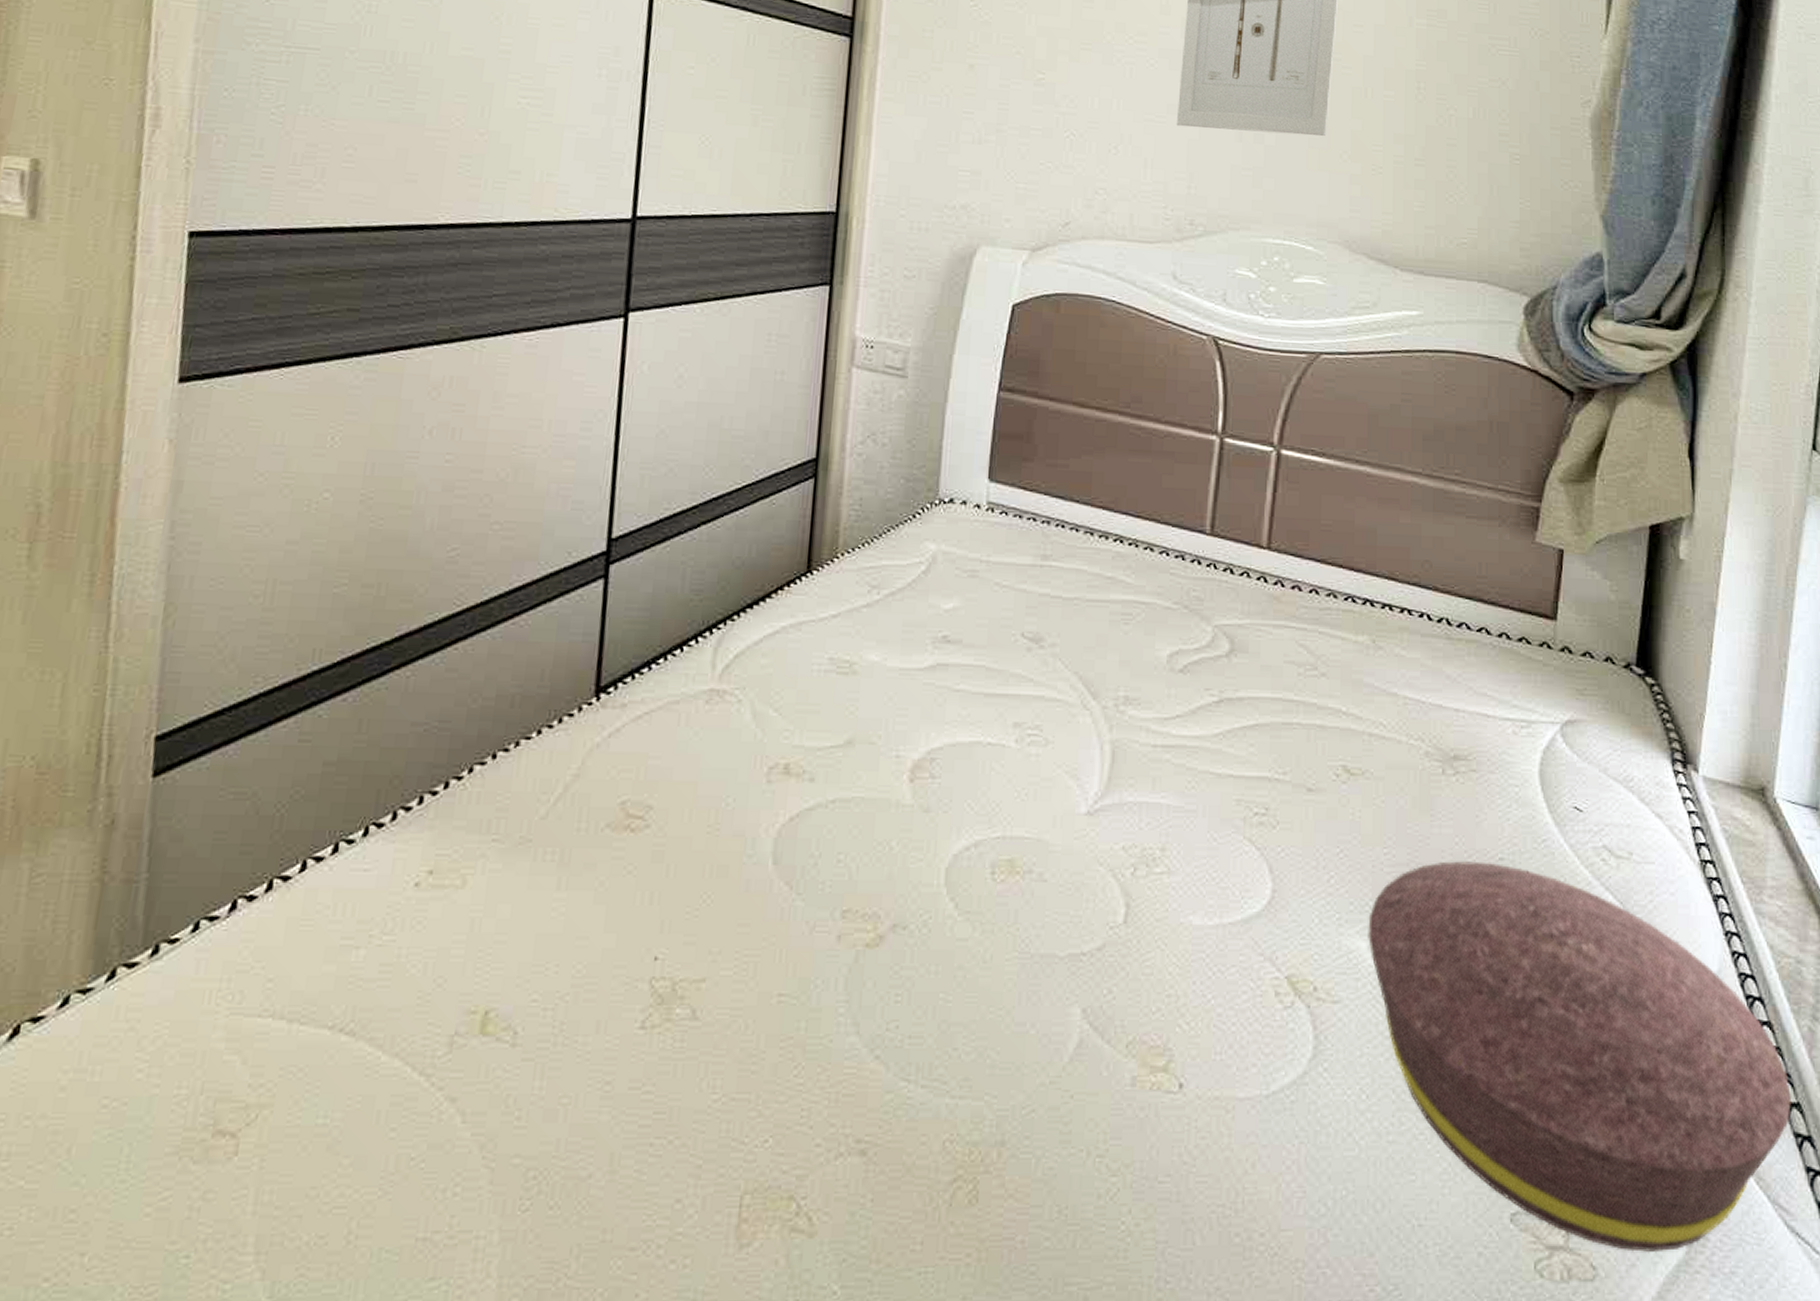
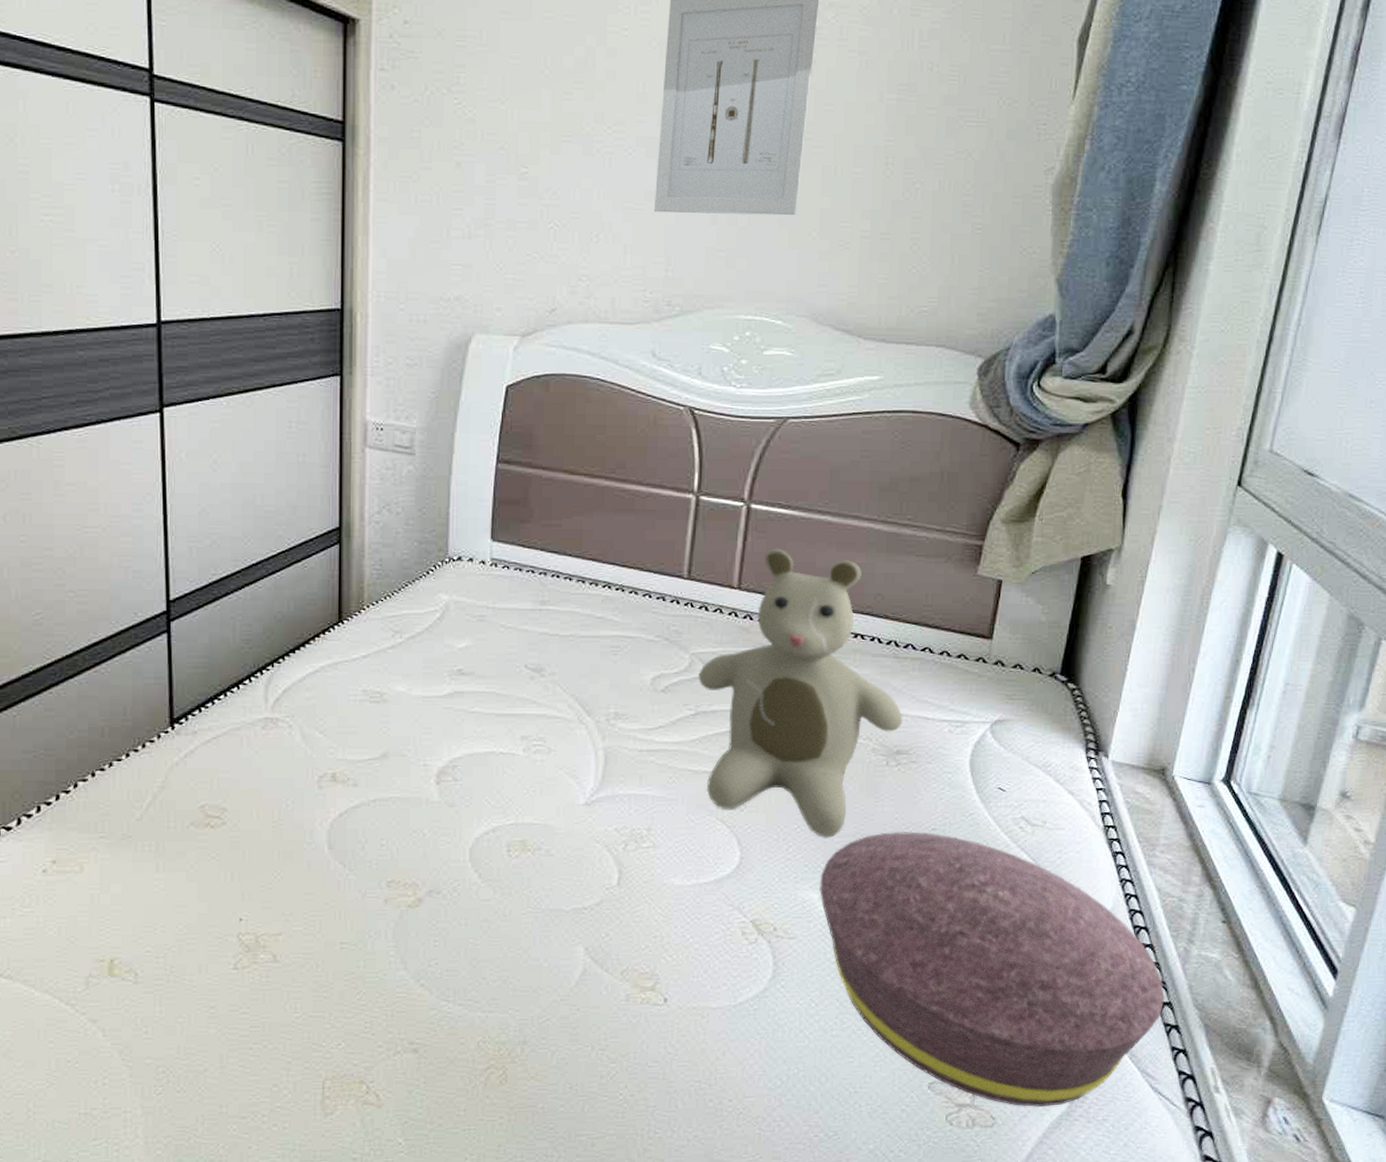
teddy bear: none [1222,502,1459,867] -> present [698,548,903,838]

